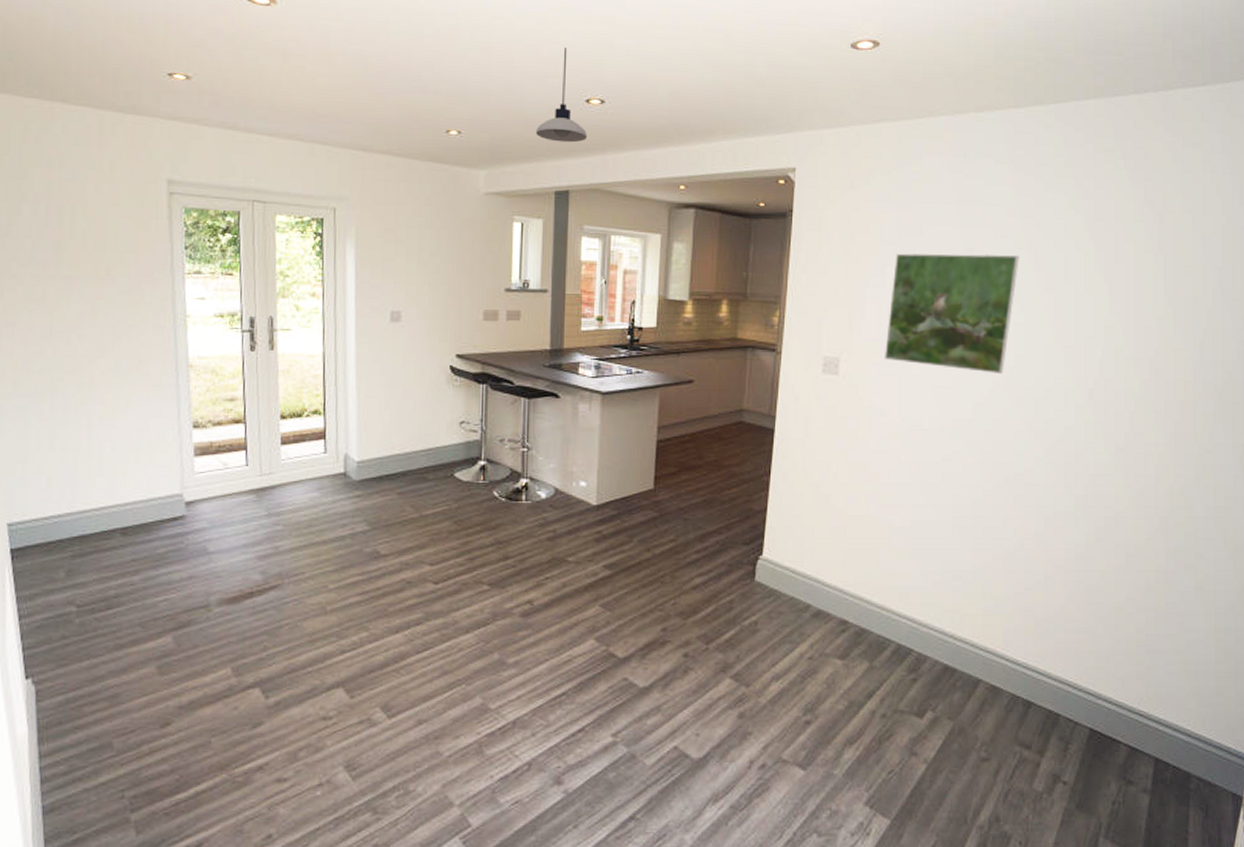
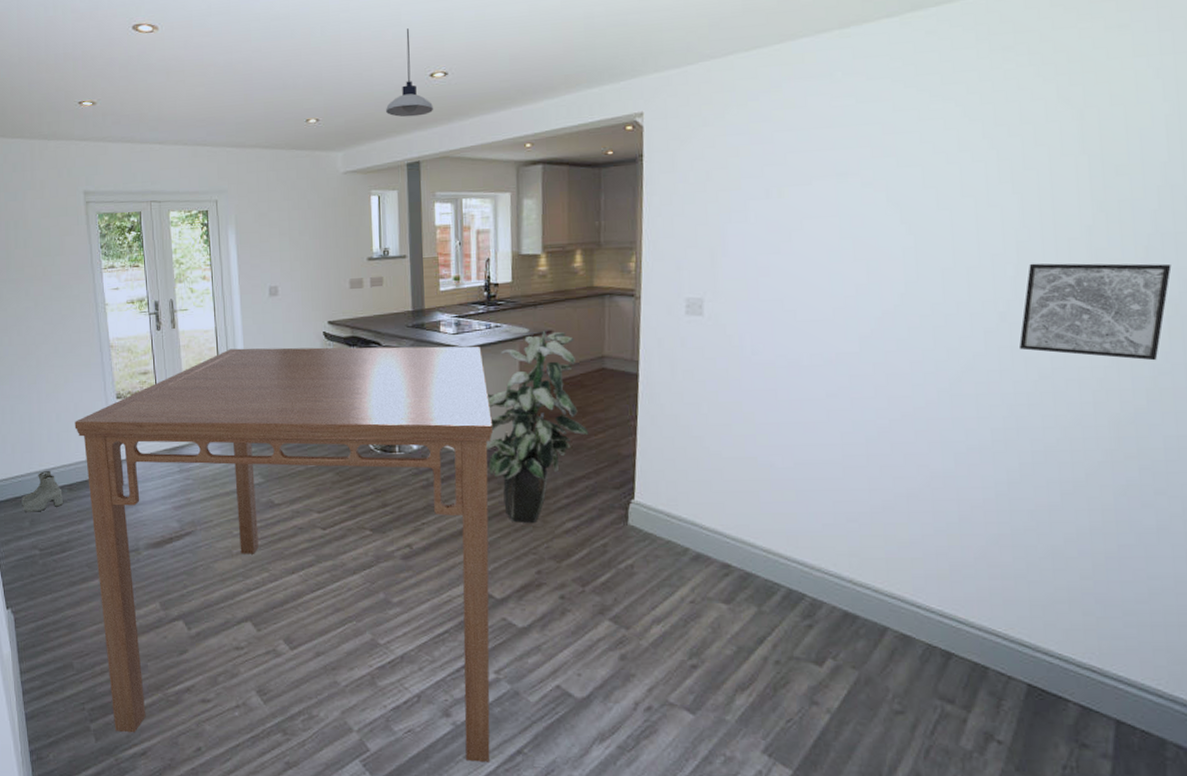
boots: none [56,511,113,561] -> present [22,471,63,512]
dining table: none [135,378,628,831] -> present [74,346,493,762]
indoor plant: none [619,373,723,579] -> present [486,326,589,524]
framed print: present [884,252,1019,374] -> none [752,175,904,303]
wall art: none [1101,347,1219,440] -> present [1018,263,1172,361]

